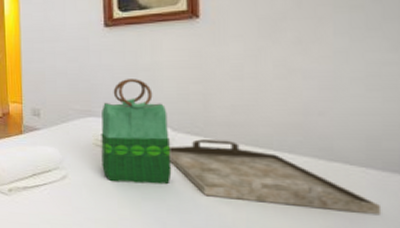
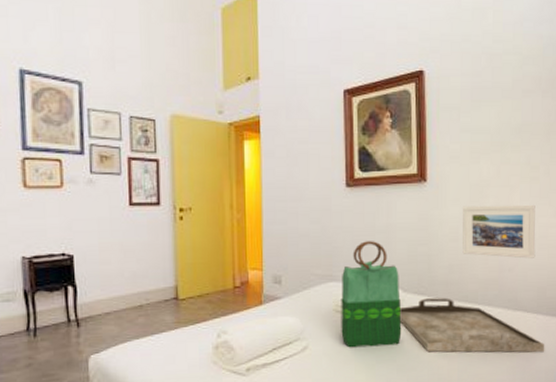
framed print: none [249,37,361,101] -> present [462,204,536,259]

